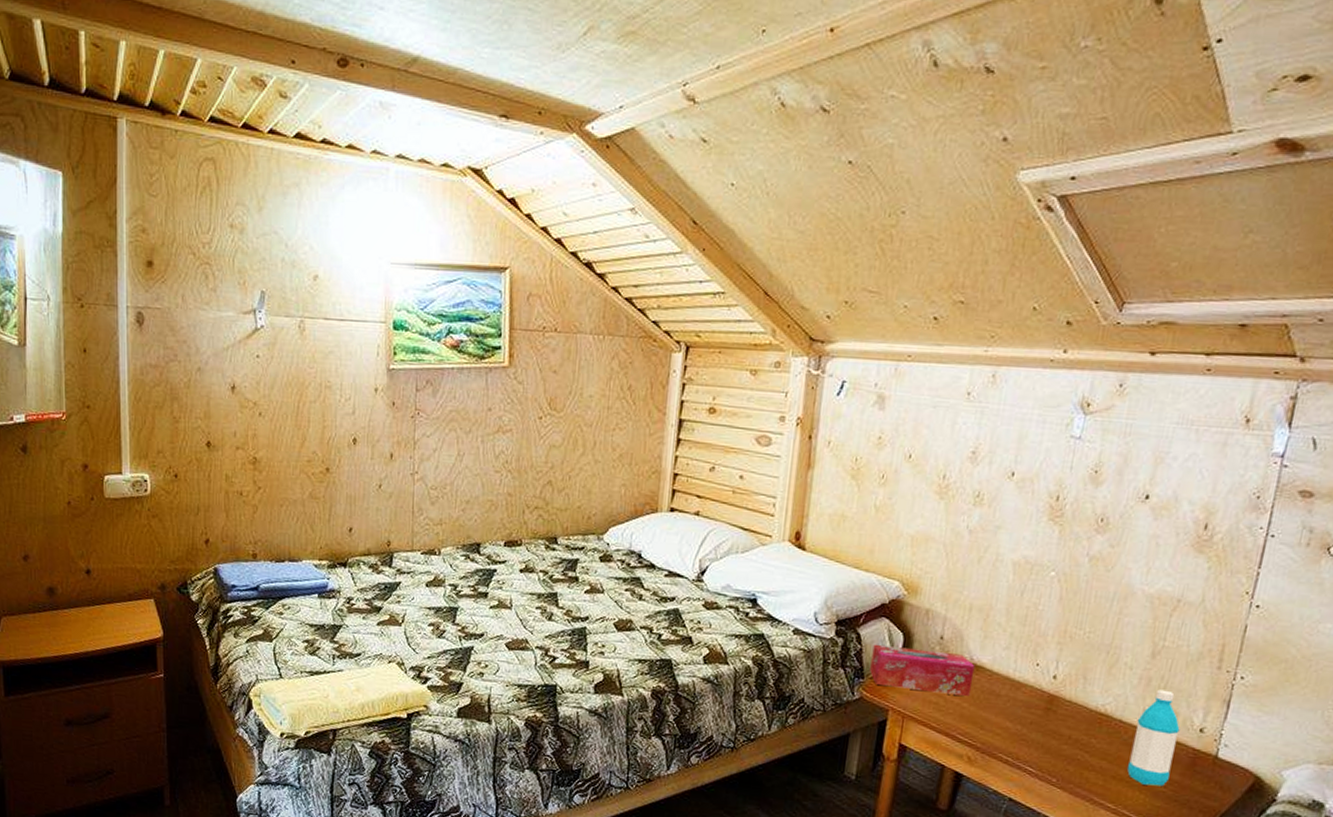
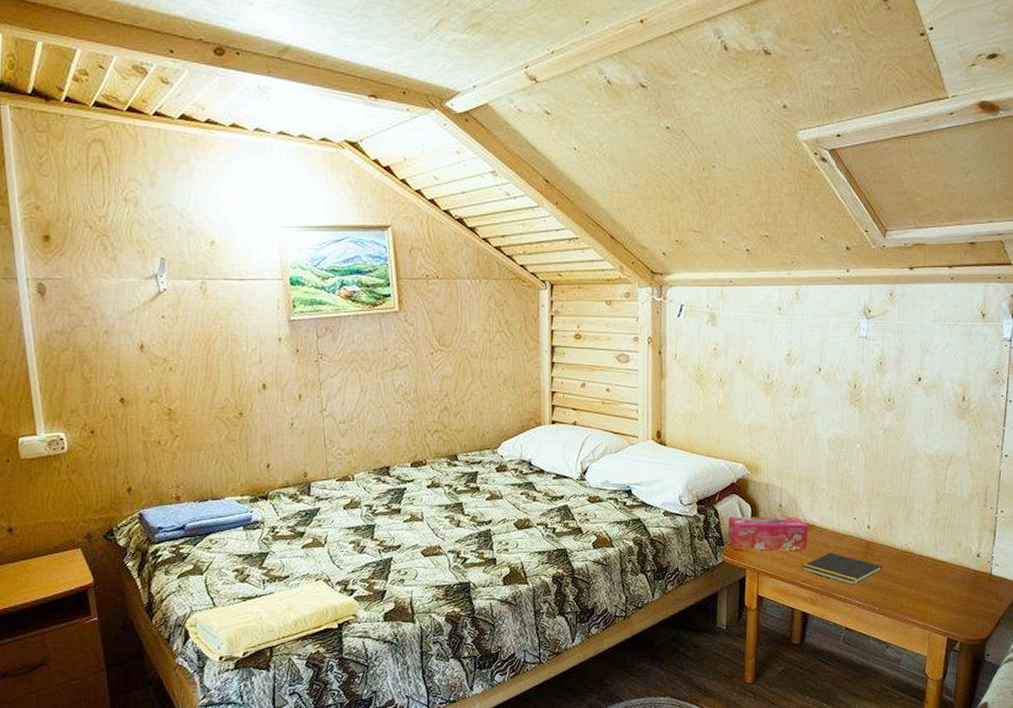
notepad: none [960,703,1069,748] -> present [801,553,883,586]
water bottle: present [1127,689,1180,787] -> none [929,527,963,603]

